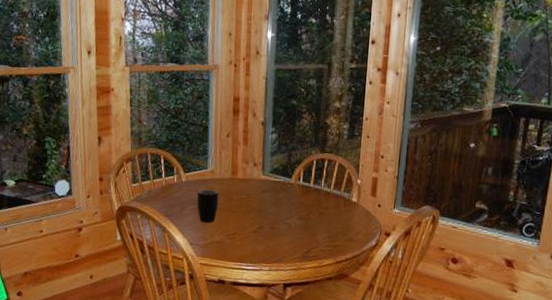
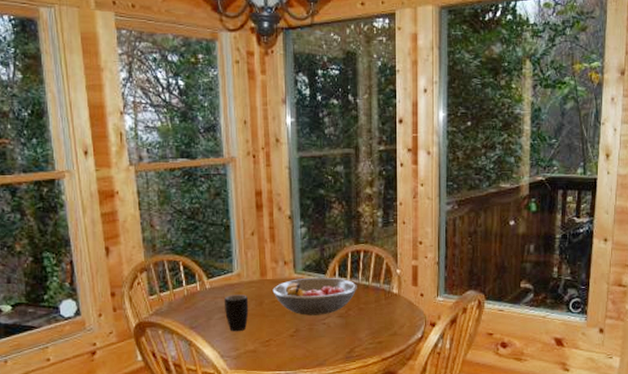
fruit bowl: none [241,180,319,216] -> present [272,277,357,316]

